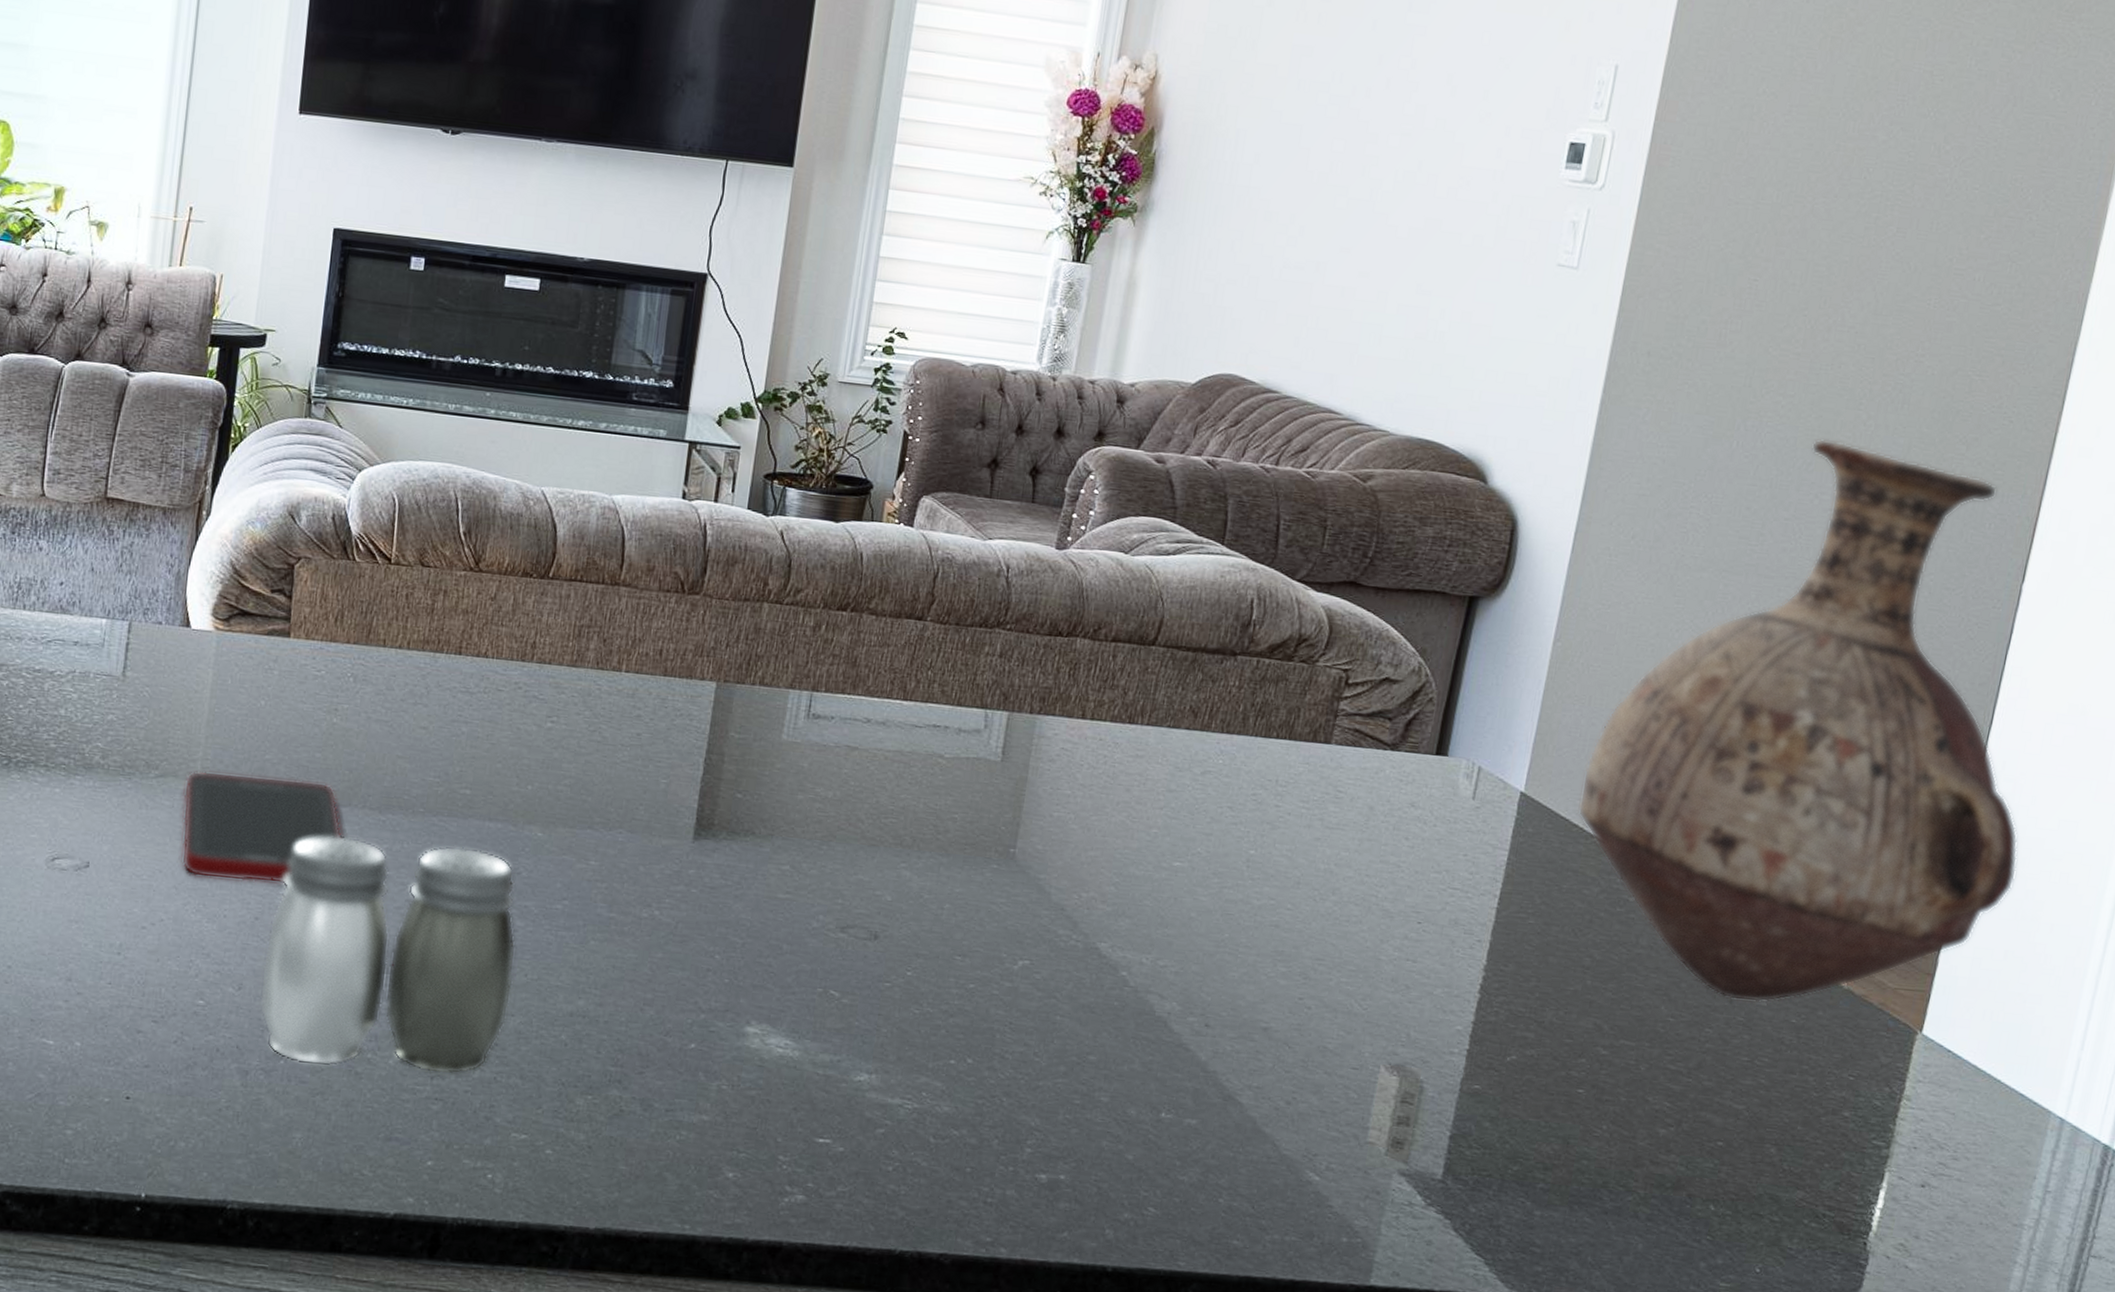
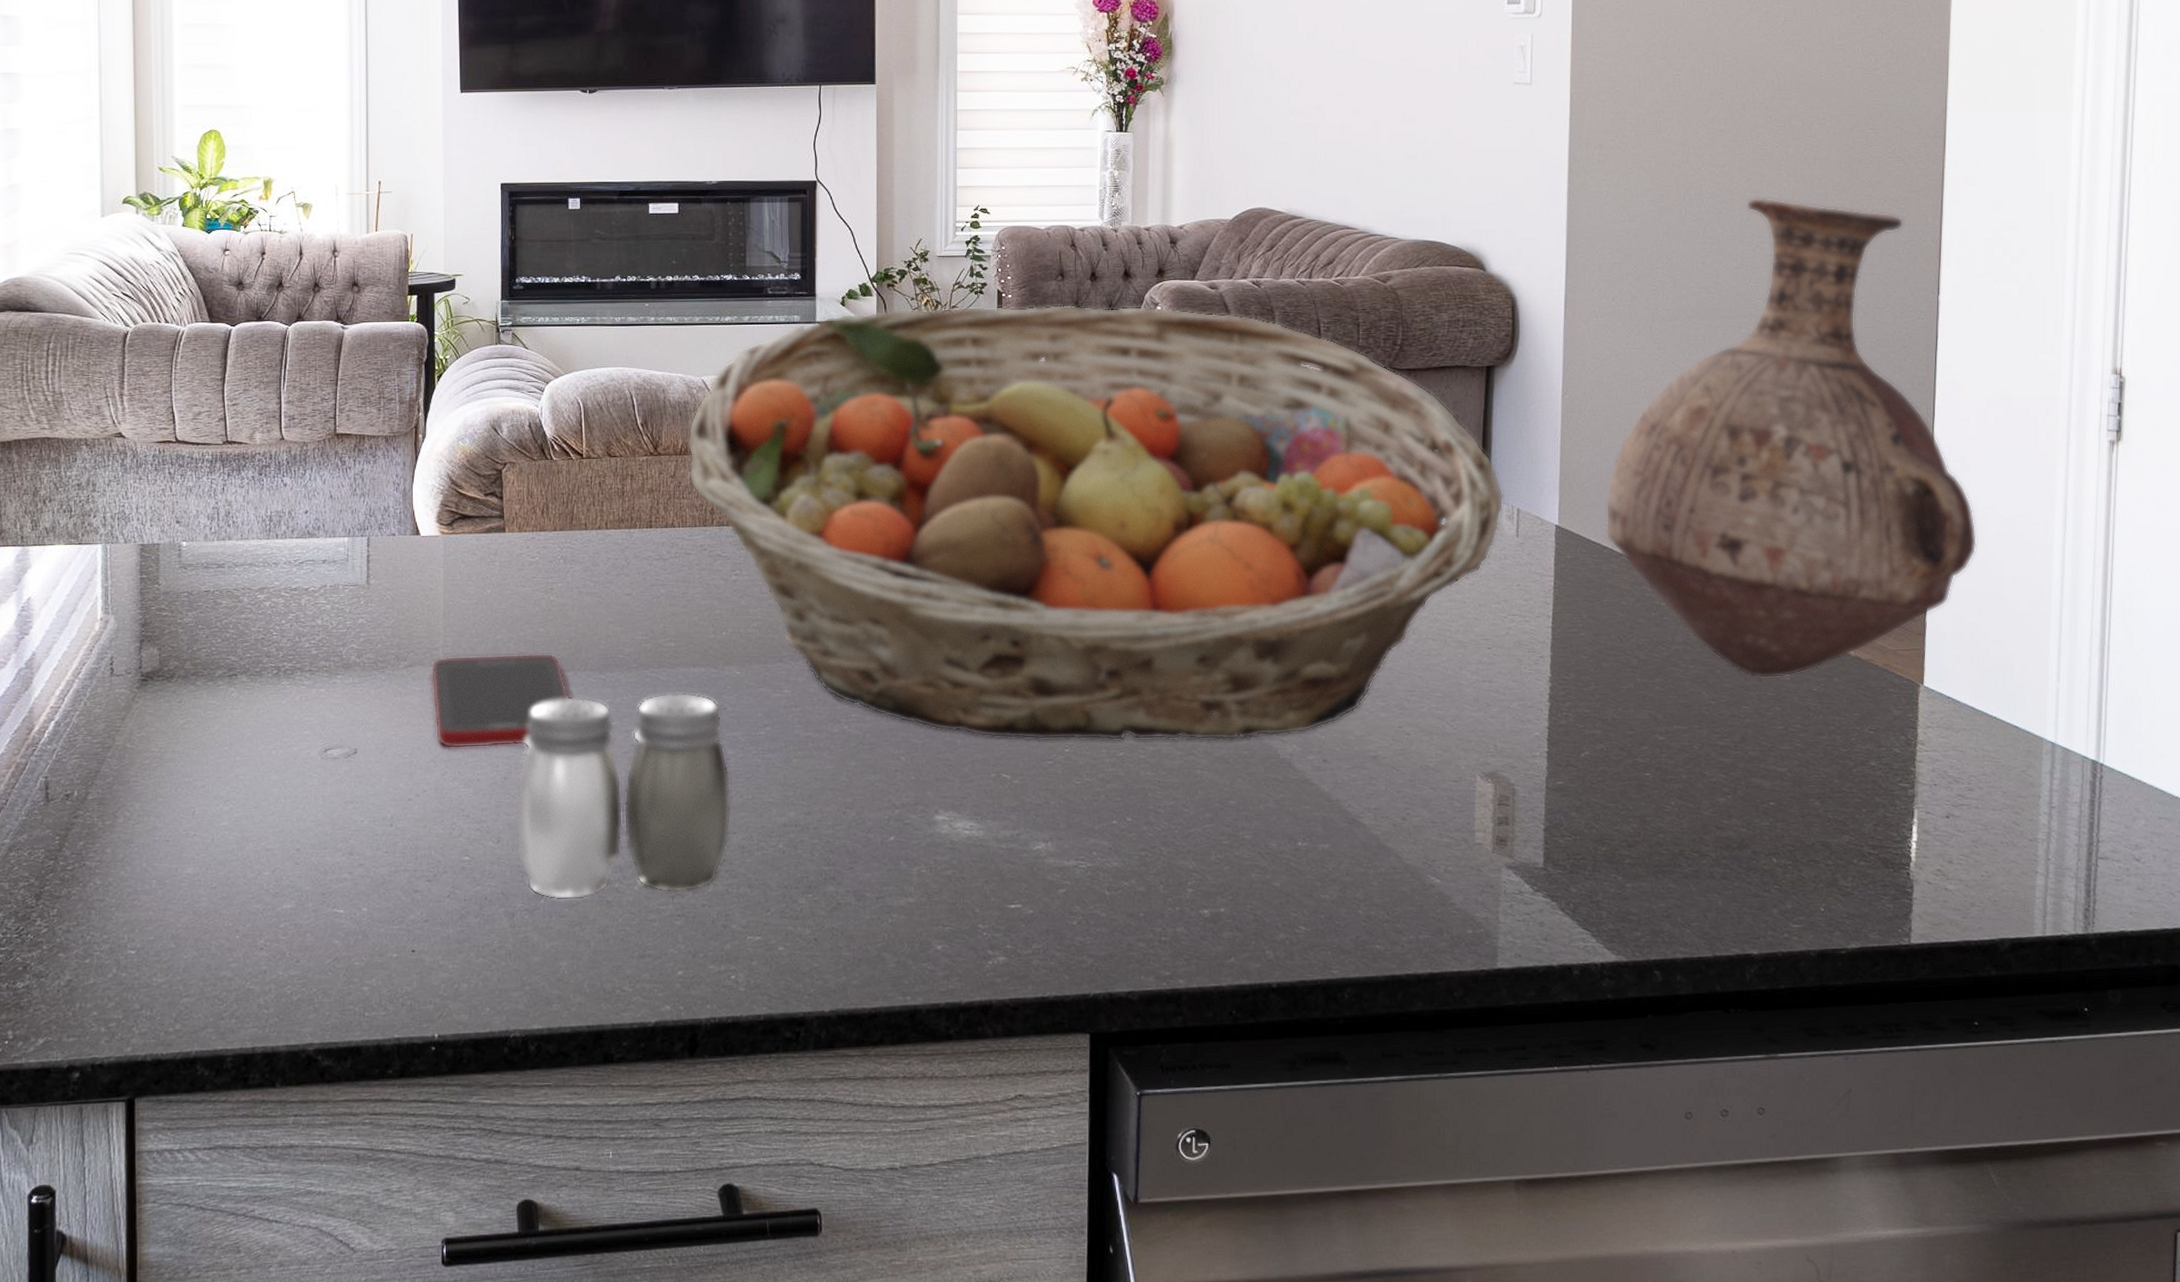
fruit basket: none [510,435,1466,990] -> present [687,304,1504,741]

